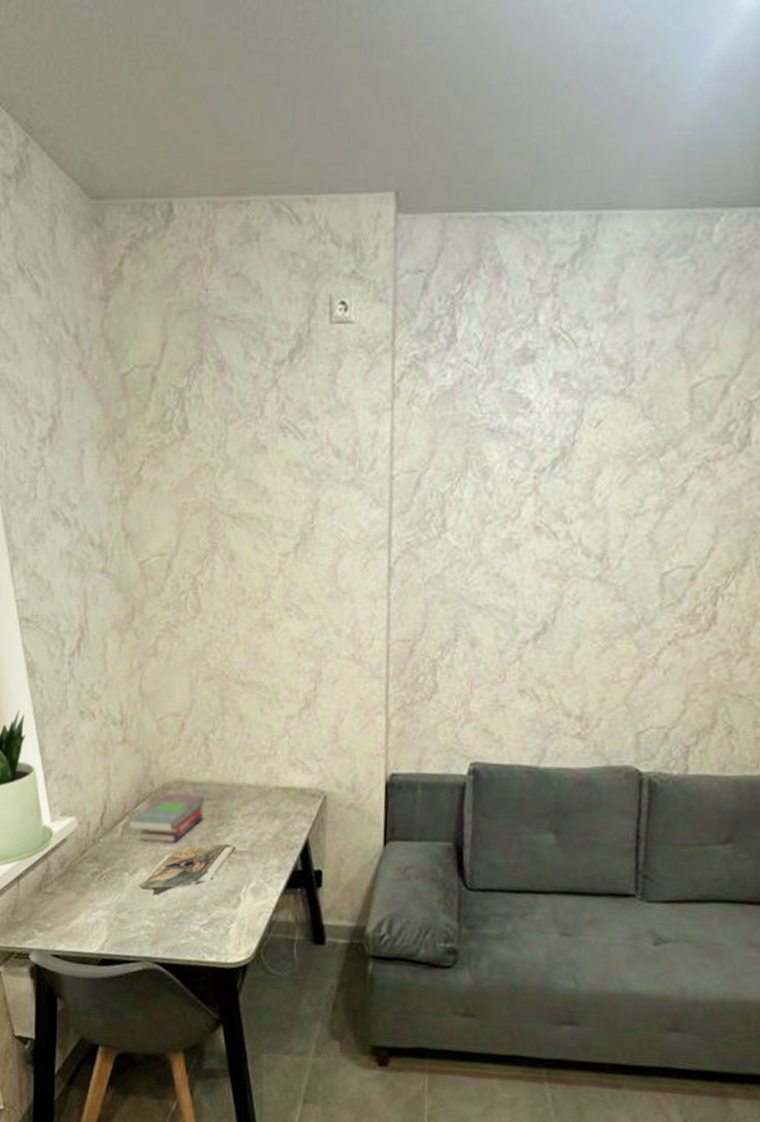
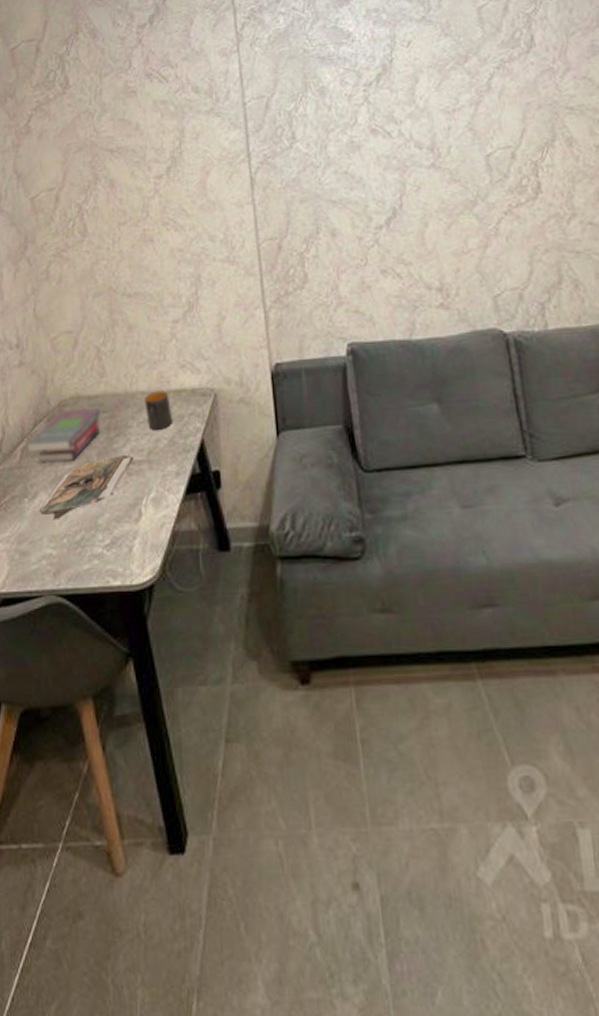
mug: none [251,786,279,825] -> present [144,391,173,430]

